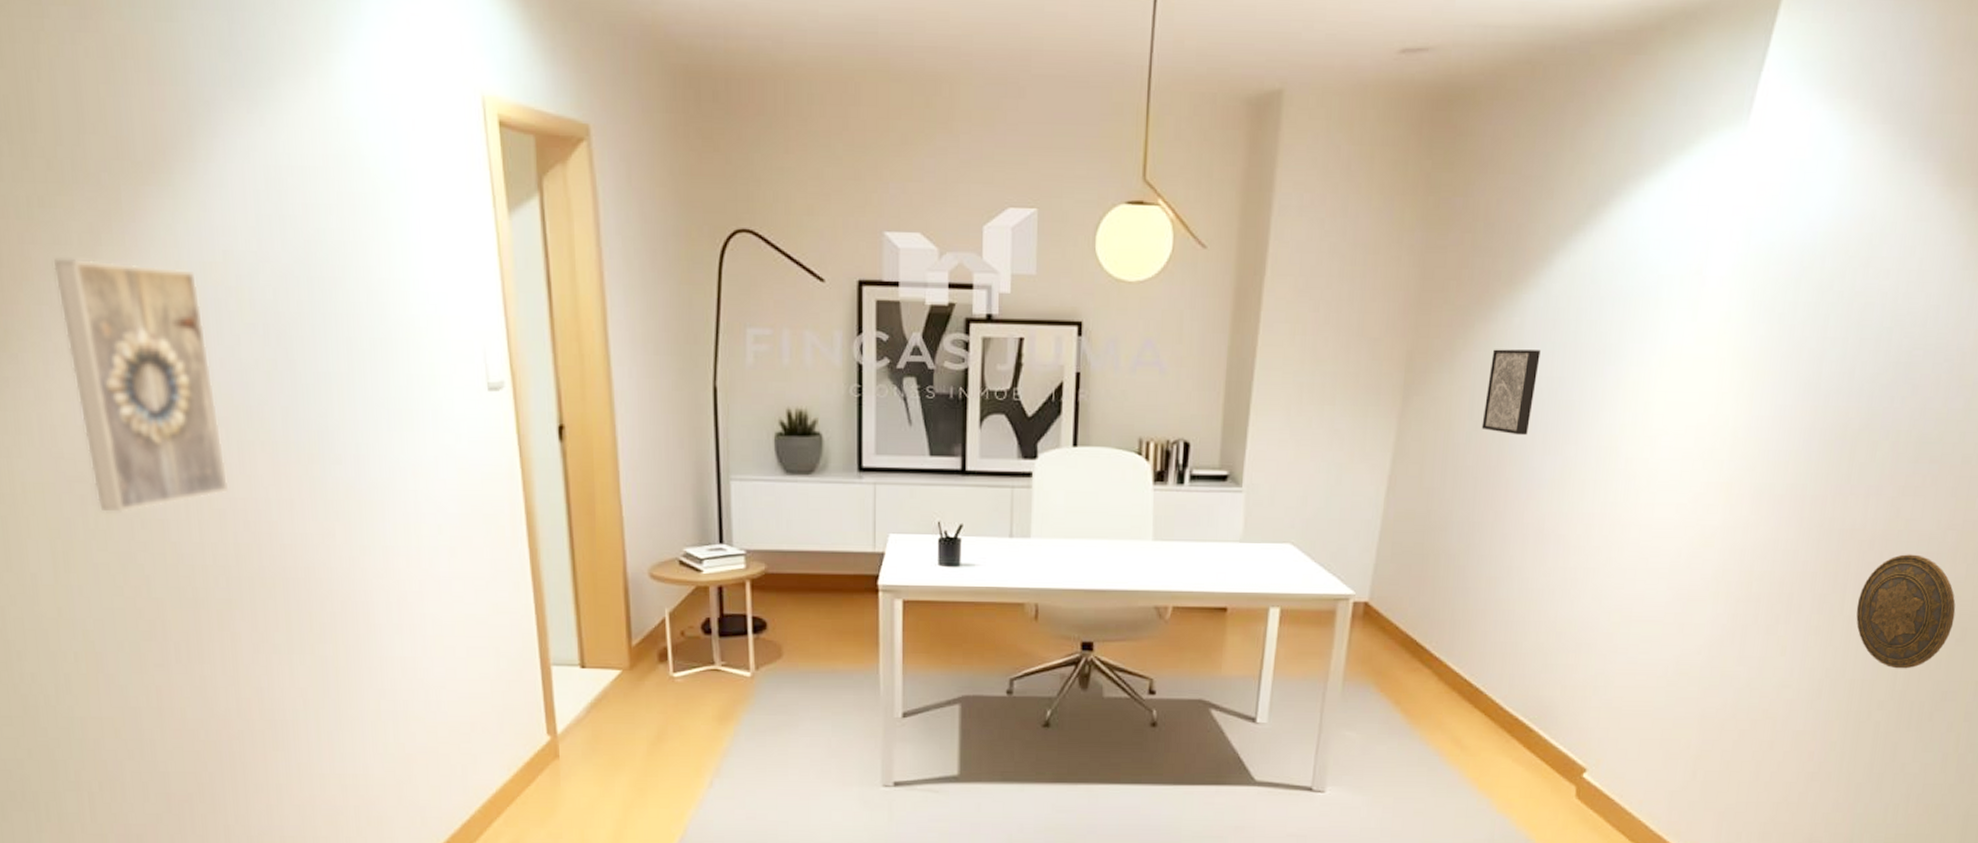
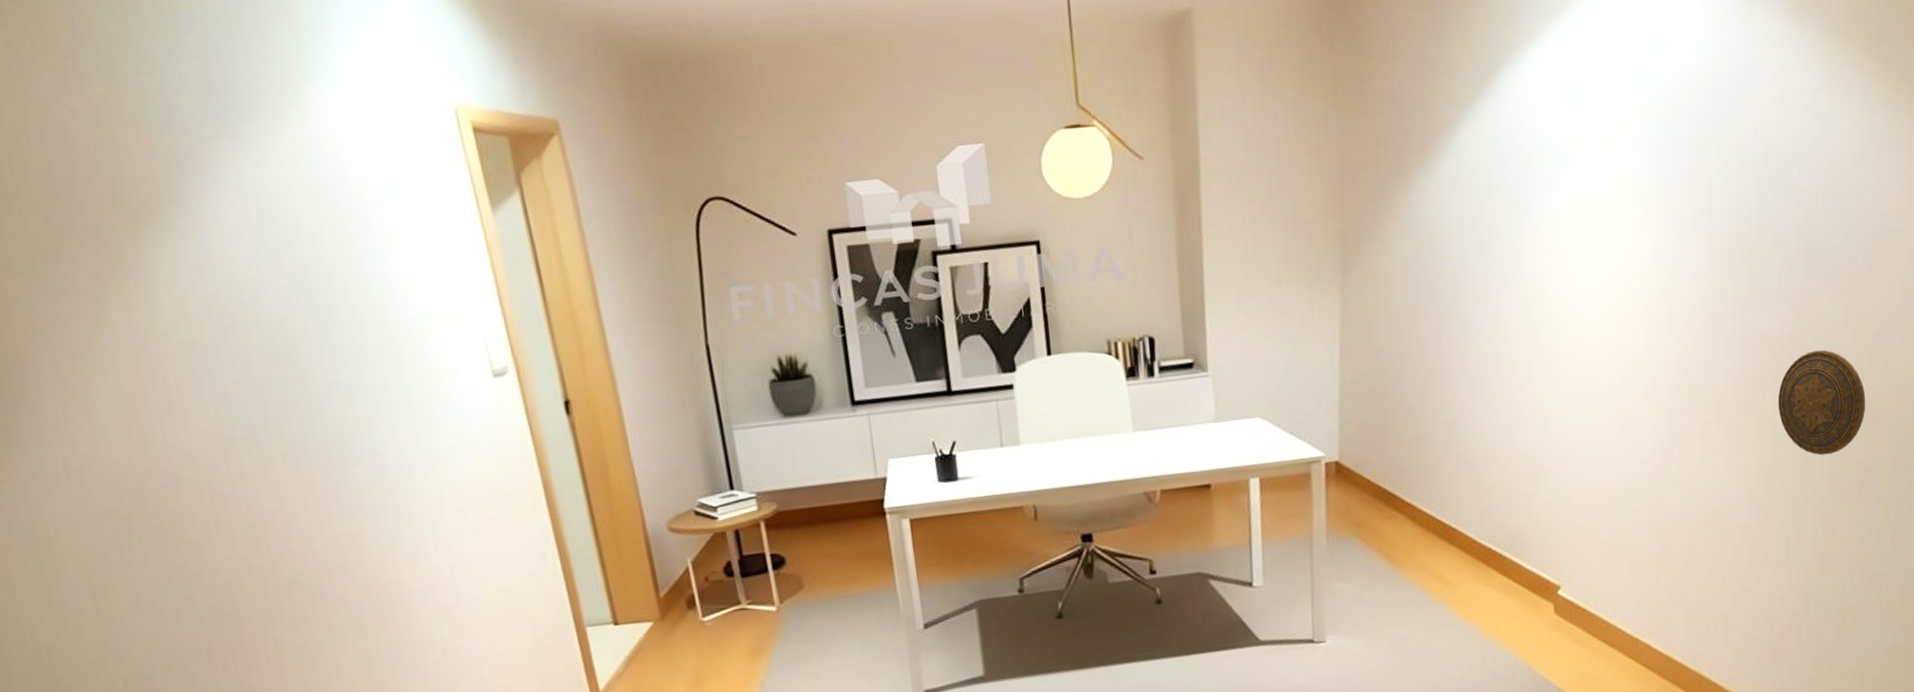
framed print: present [54,257,231,514] -> none [62,301,258,543]
wall art: present [1481,349,1541,436] -> none [1416,211,1460,291]

